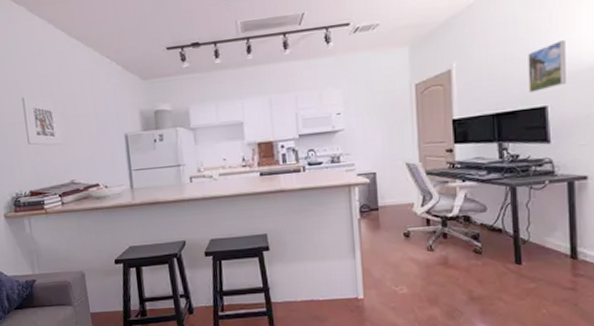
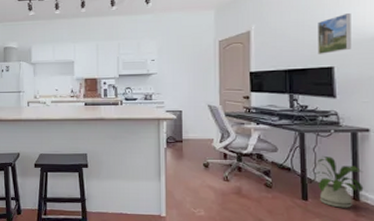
house plant: none [527,212,582,269] -> present [313,157,364,208]

